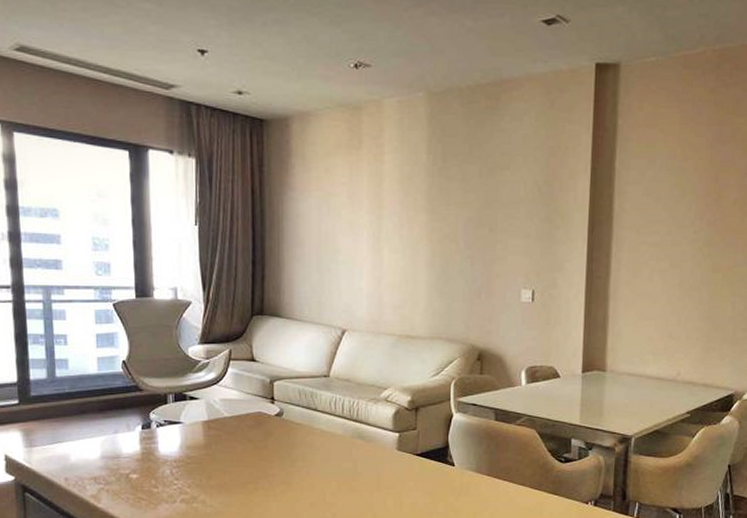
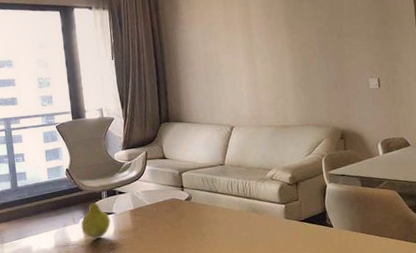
fruit: none [137,394,177,452] -> present [81,192,111,239]

